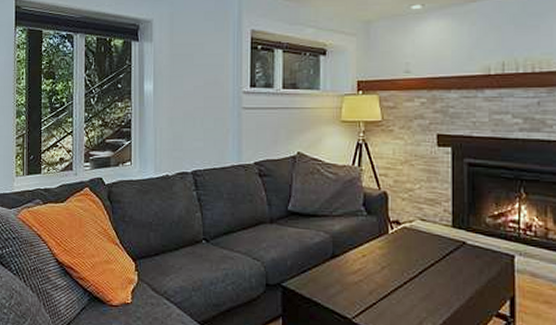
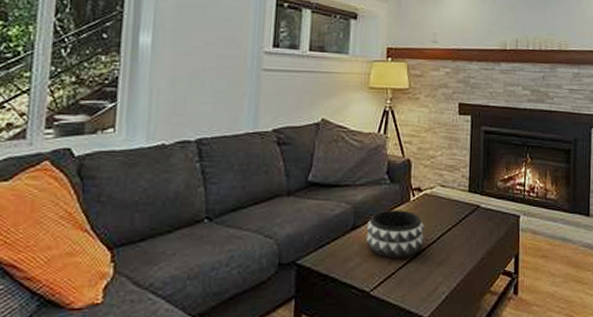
decorative bowl: none [345,241,405,289] -> present [365,210,425,258]

